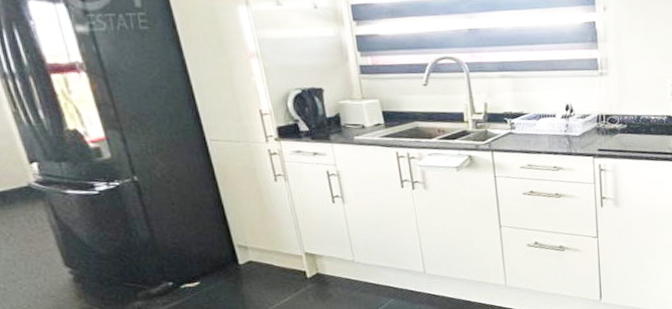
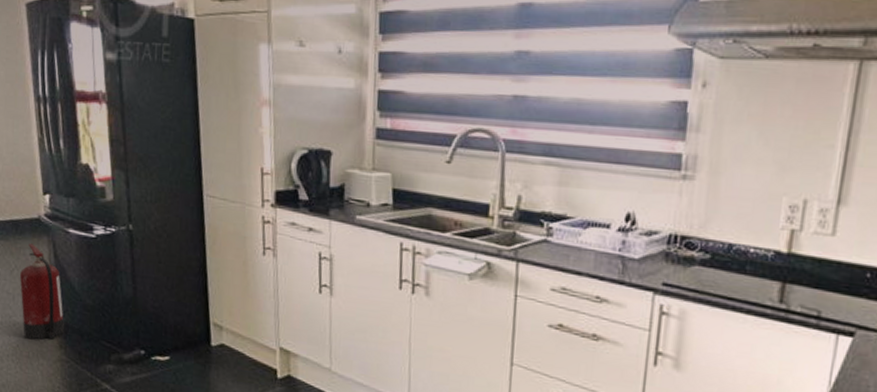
fire extinguisher: none [16,210,82,298] -> present [19,243,65,340]

